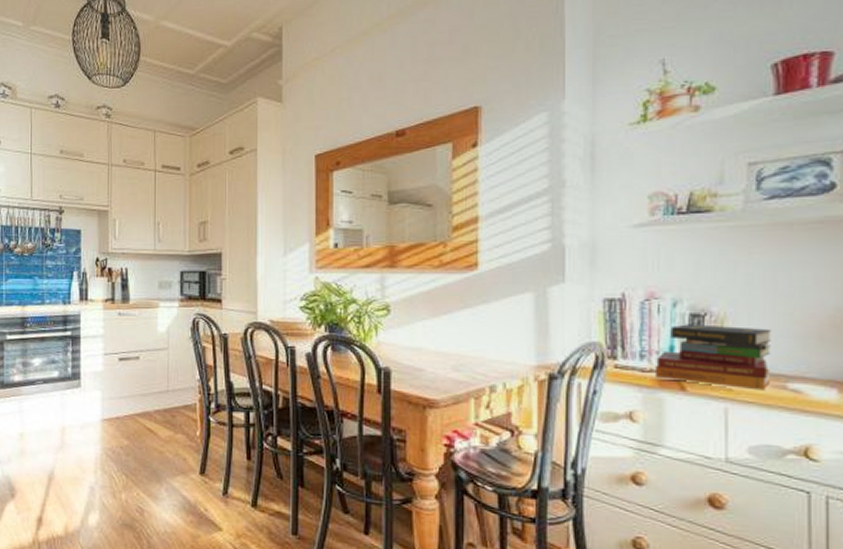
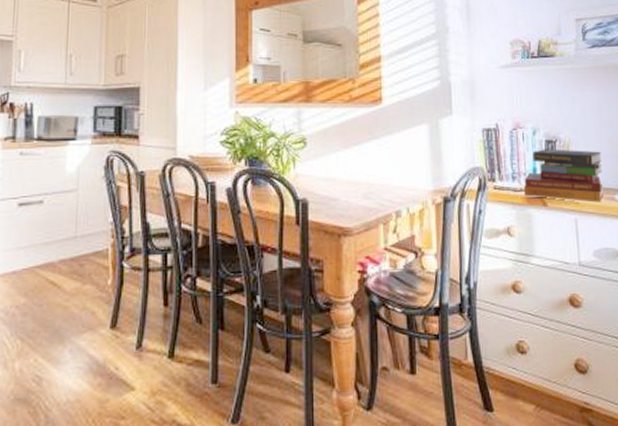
toaster: none [131,278,167,304] -> present [36,114,79,142]

